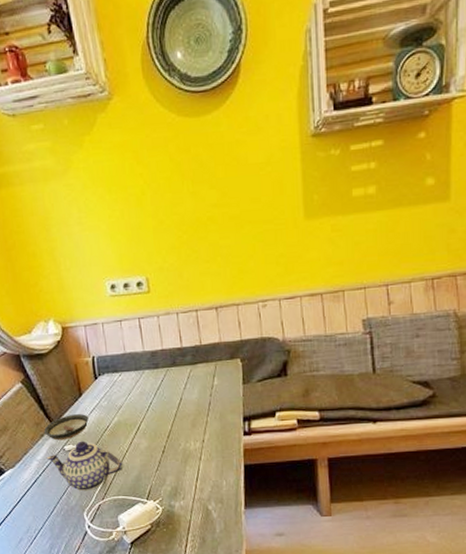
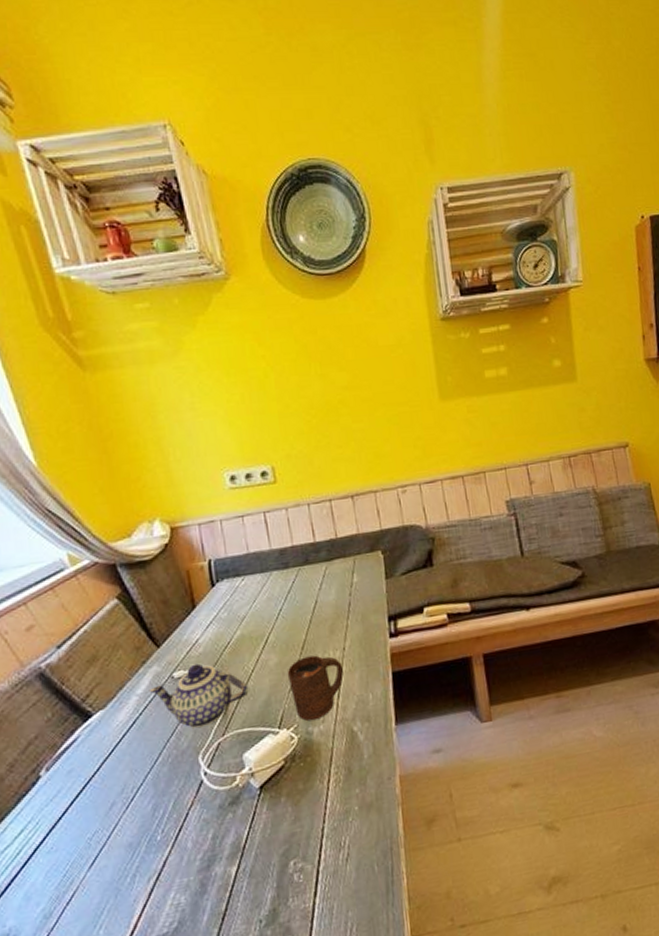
saucer: present [44,414,89,441] -> none [147,630,205,667]
cup: none [155,444,202,497] -> present [287,655,344,721]

